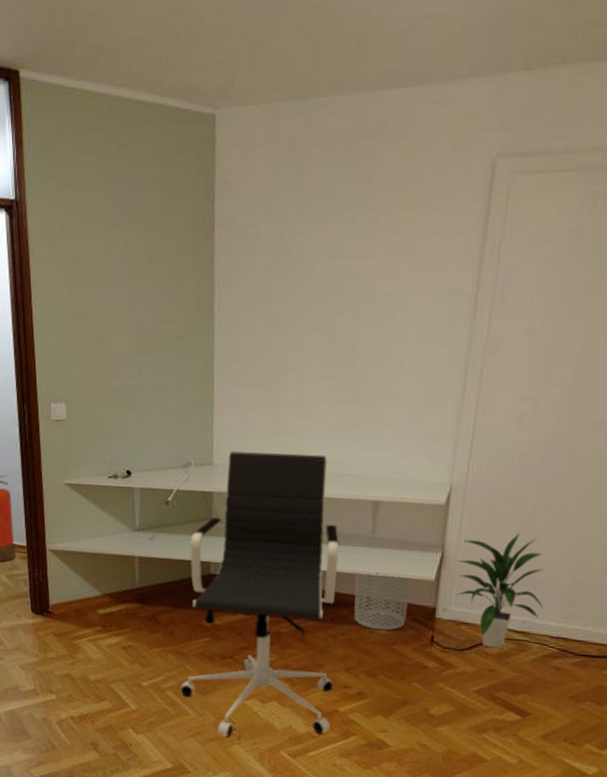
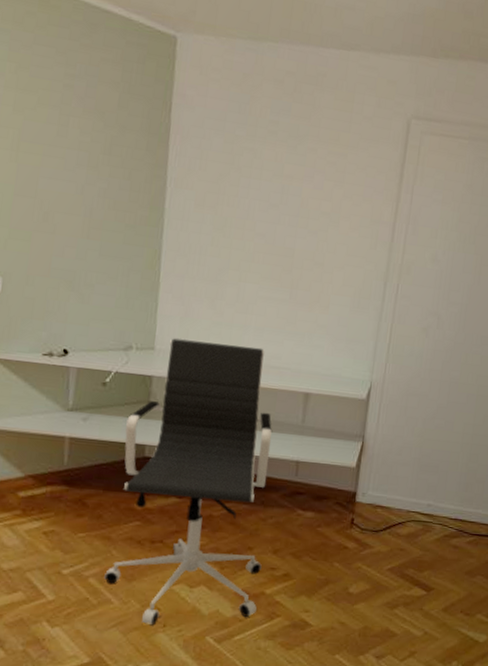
waste bin: present [354,573,411,631] -> none [283,459,335,514]
indoor plant: present [456,533,544,649] -> none [374,427,445,530]

